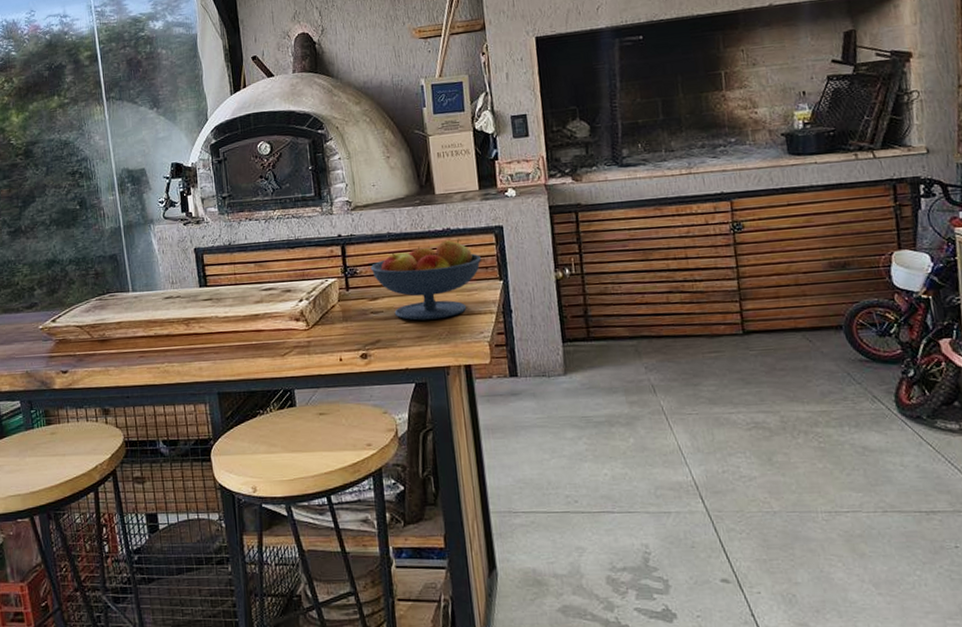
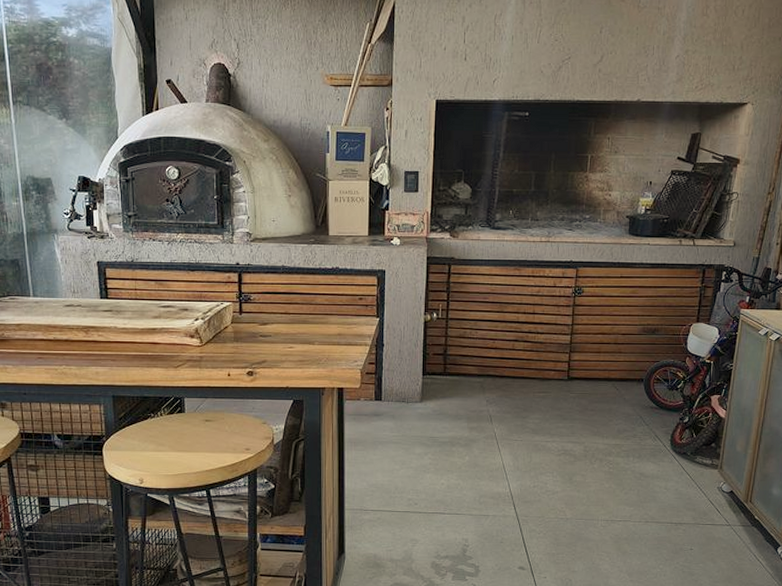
fruit bowl: present [370,238,481,321] -> none [263,277,363,346]

